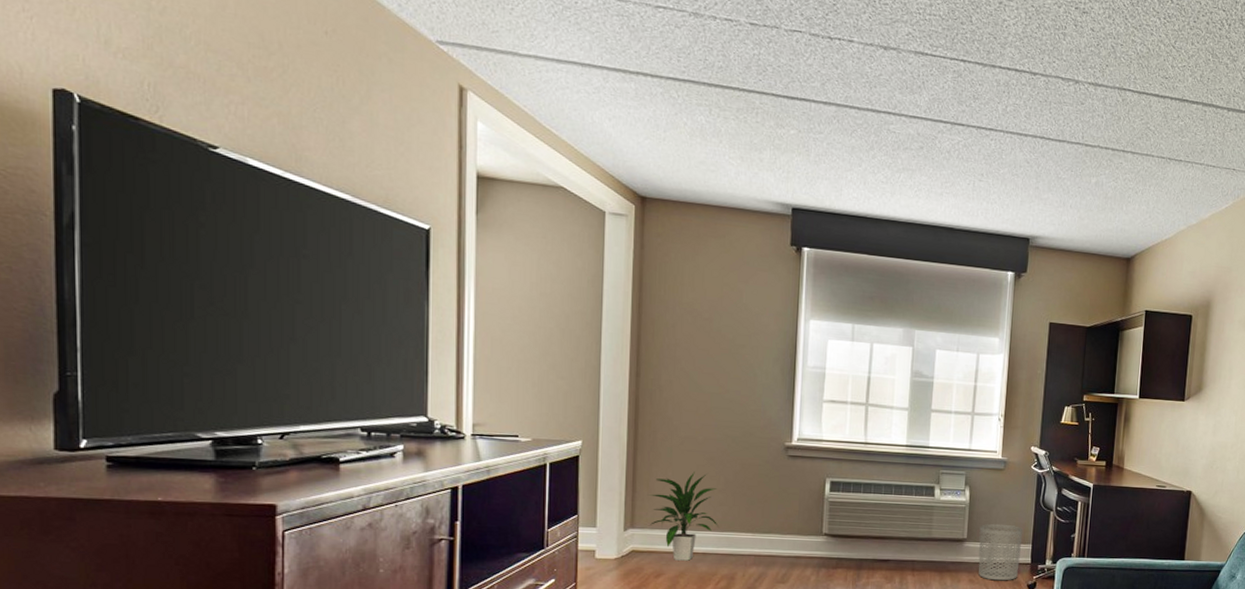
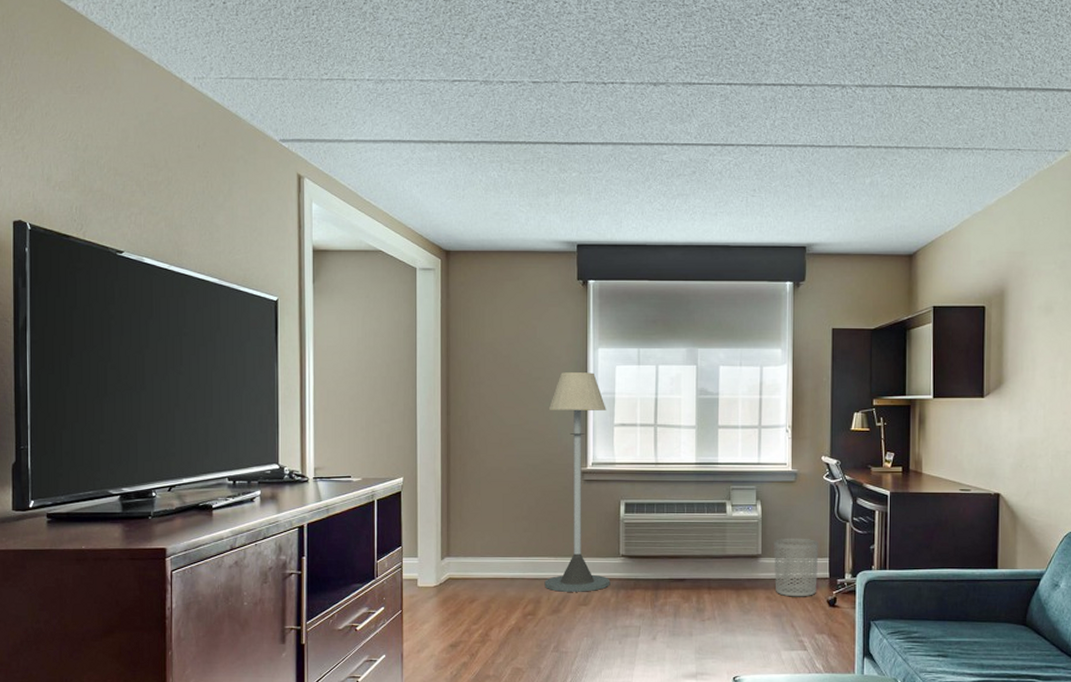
indoor plant: present [649,472,718,561] -> none [461,501,524,586]
floor lamp: none [739,342,816,570] -> present [544,372,611,592]

